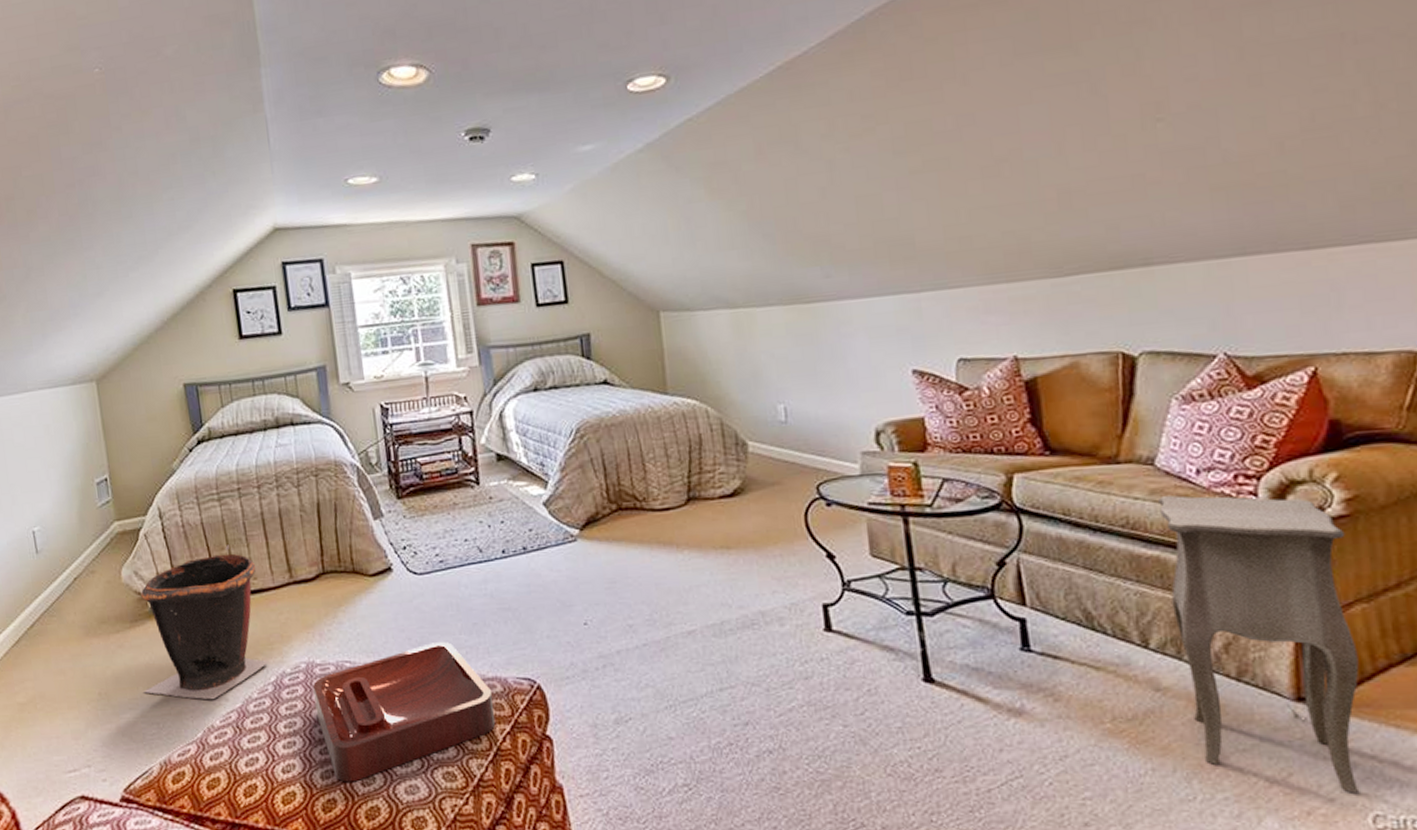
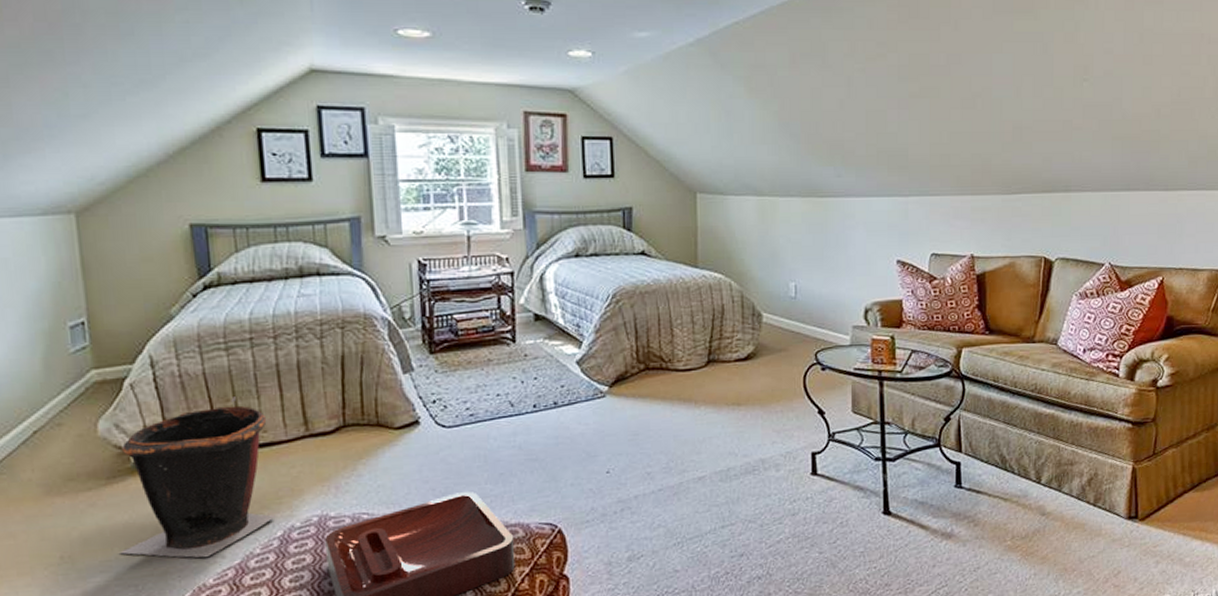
side table: present [1159,495,1359,793] -> none [1057,368,1168,583]

